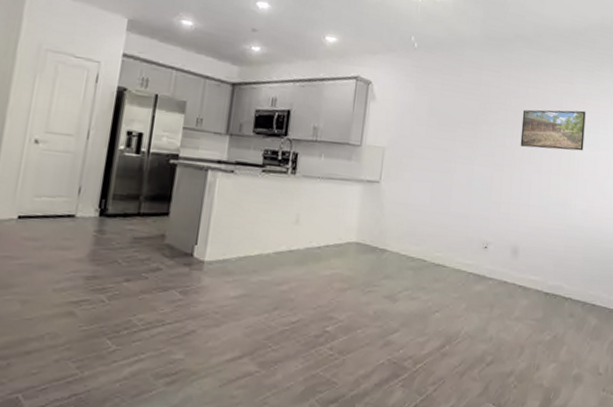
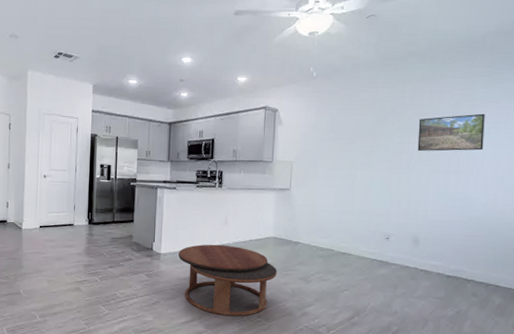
coffee table: none [229,249,358,350] -> present [179,244,277,317]

